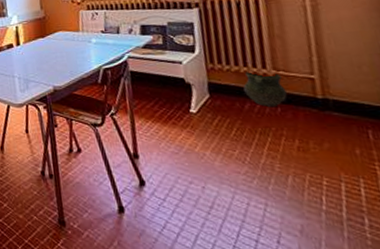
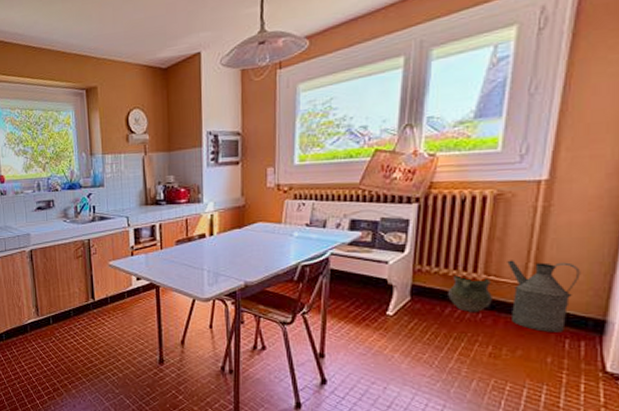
watering can: none [291,55,364,123] -> present [507,260,581,332]

